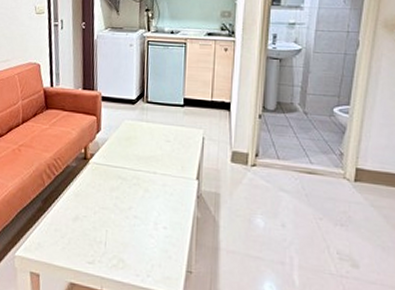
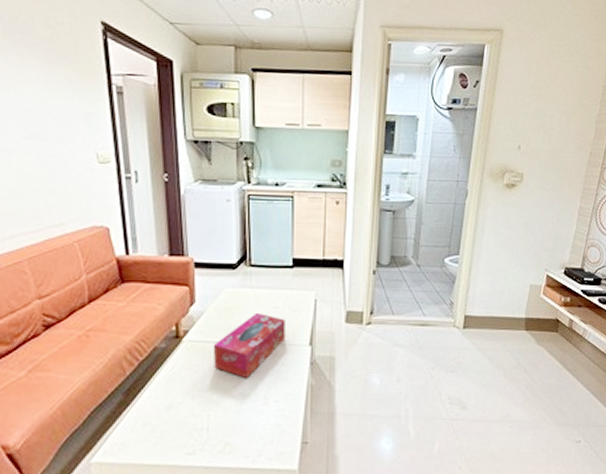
tissue box: none [113,144,175,202] -> present [213,312,285,378]

